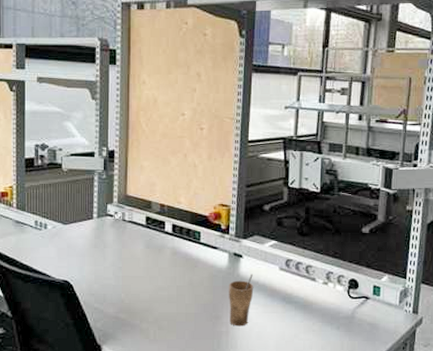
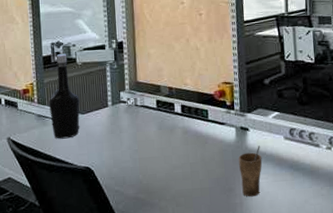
bottle: none [29,157,62,249] -> present [49,54,80,139]

